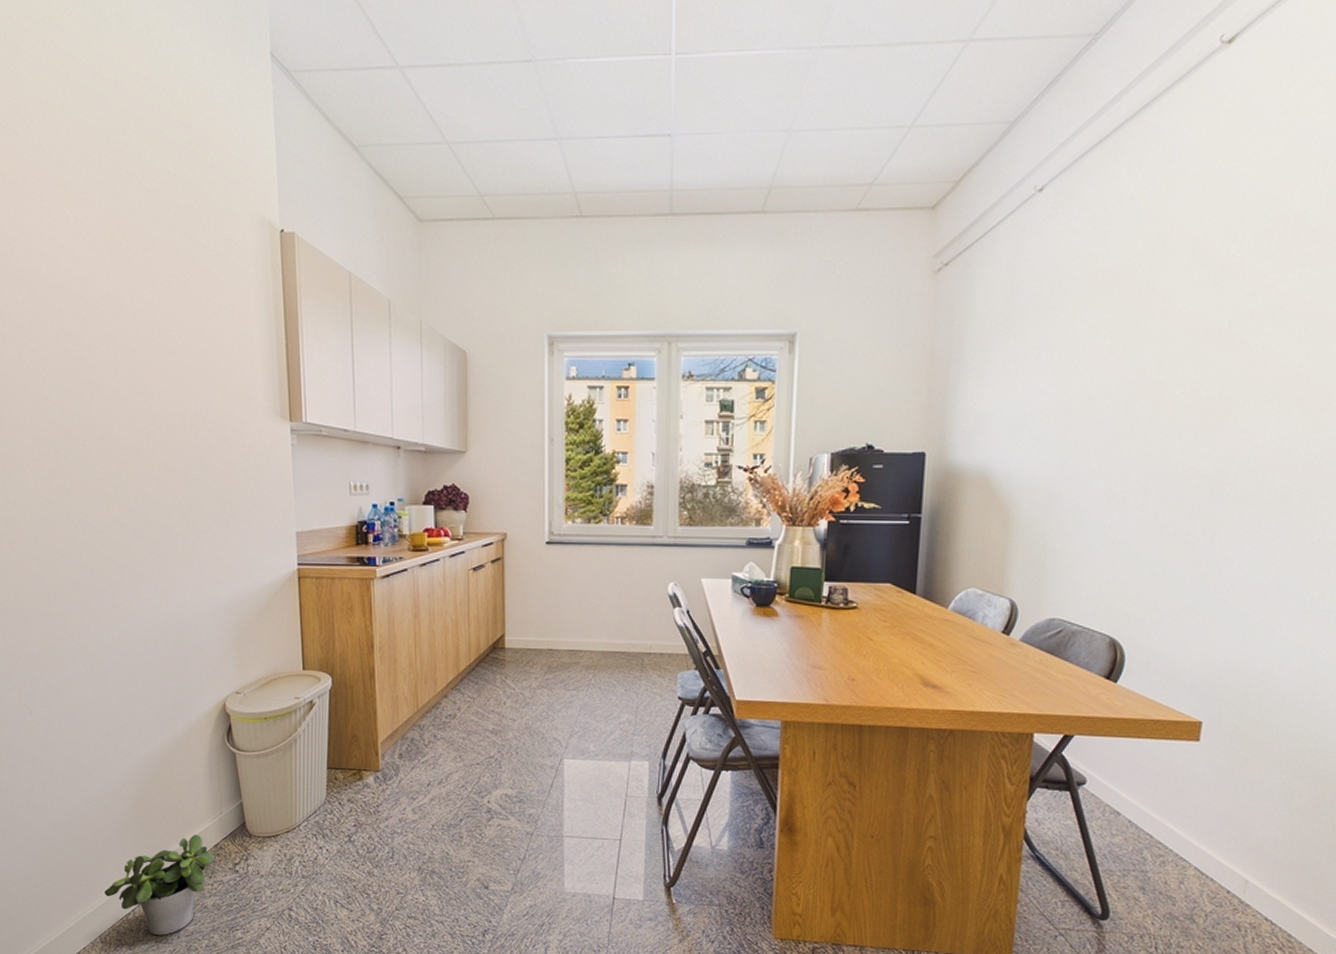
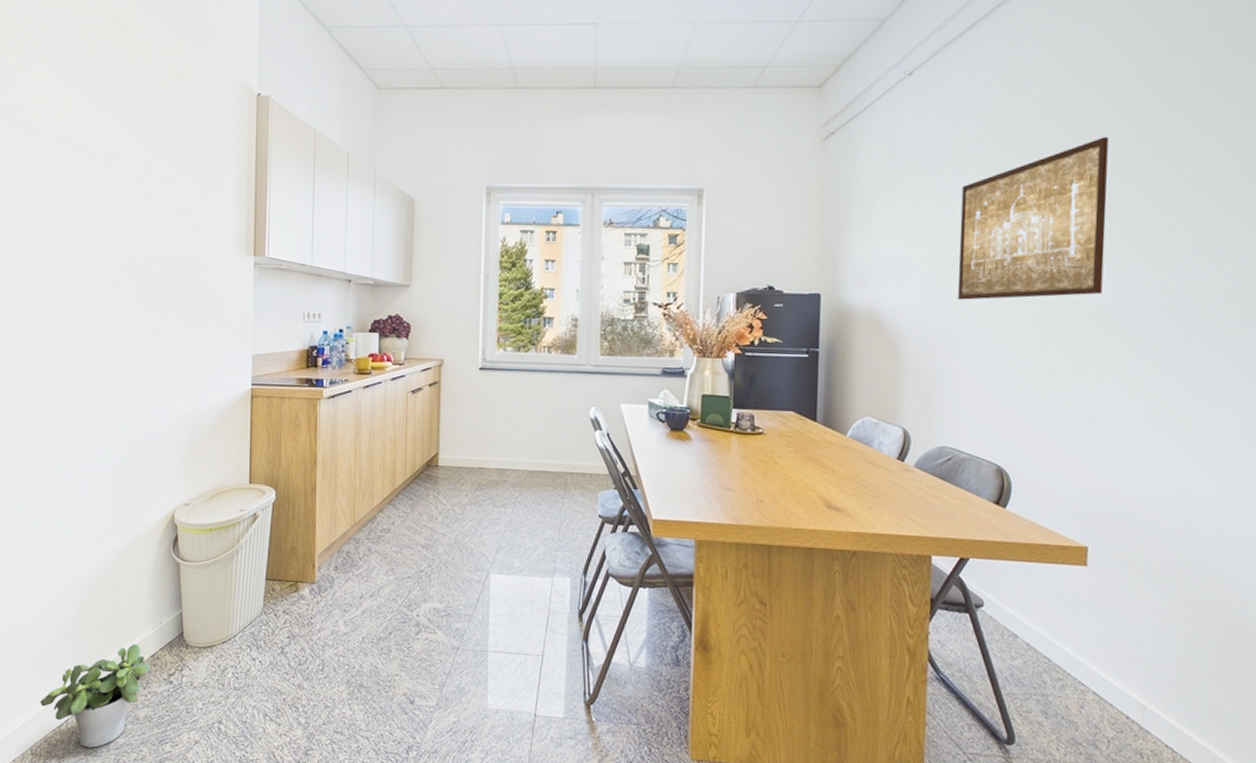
wall art: none [1080,263,1267,457] -> present [958,137,1109,300]

